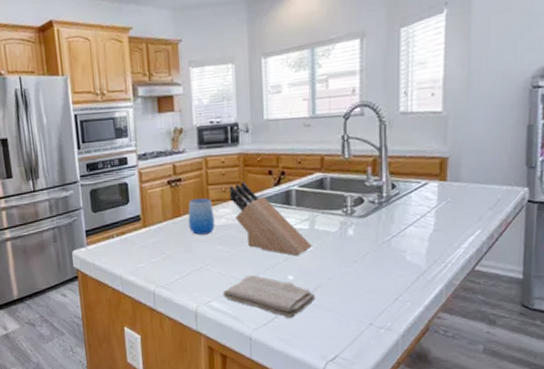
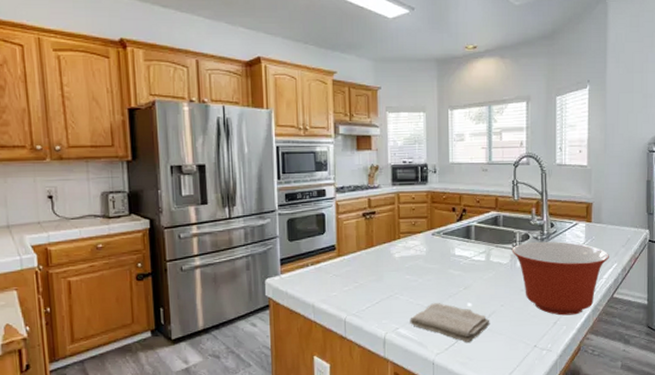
cup: present [188,198,215,235] -> none [380,230,405,265]
knife block: present [229,182,312,256] -> none [418,217,487,285]
mixing bowl: none [341,205,470,291] -> present [511,241,609,316]

